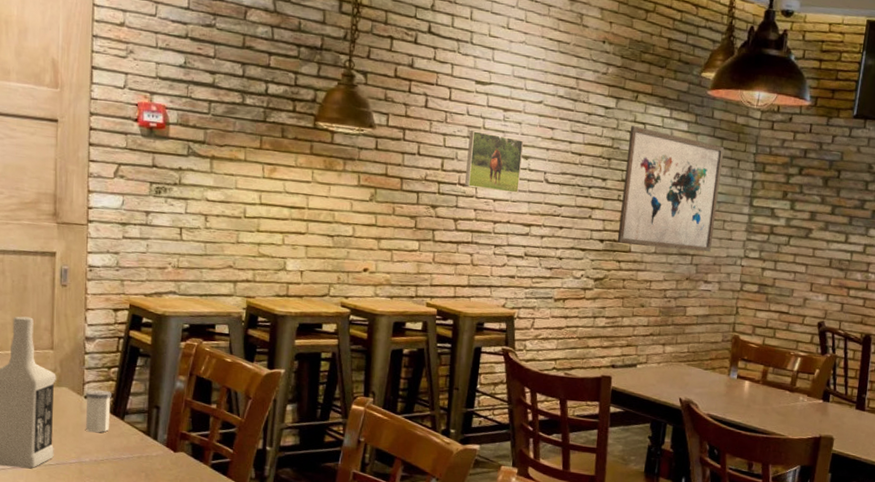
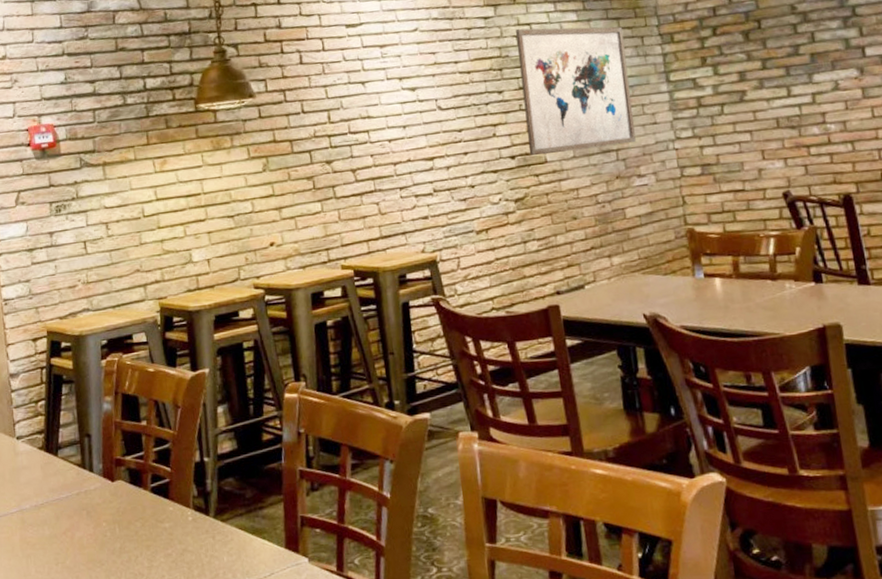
salt shaker: present [85,390,111,433] -> none [17,427,44,476]
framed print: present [465,130,524,193] -> none [350,72,413,134]

